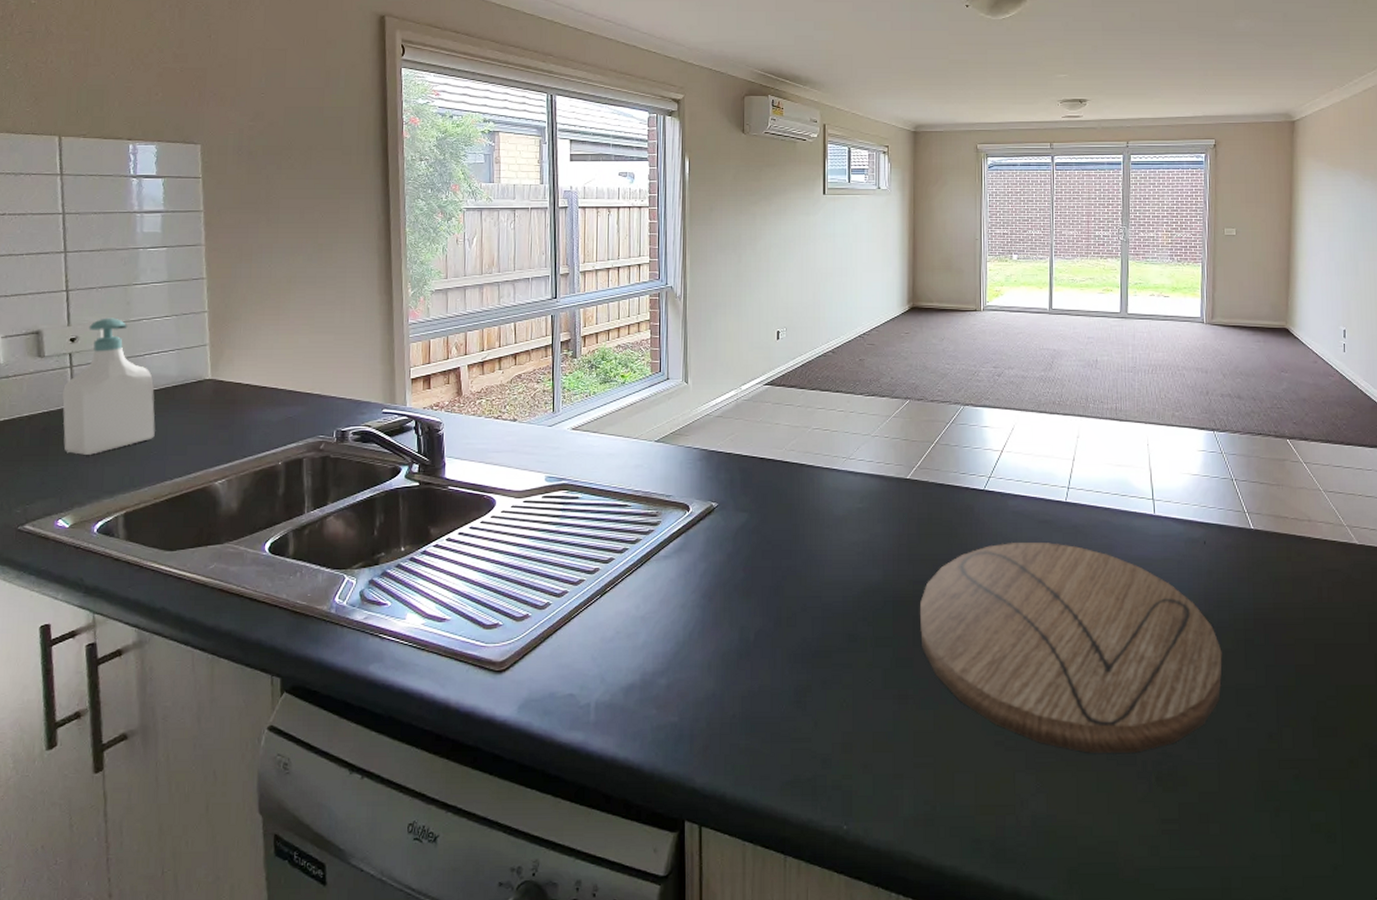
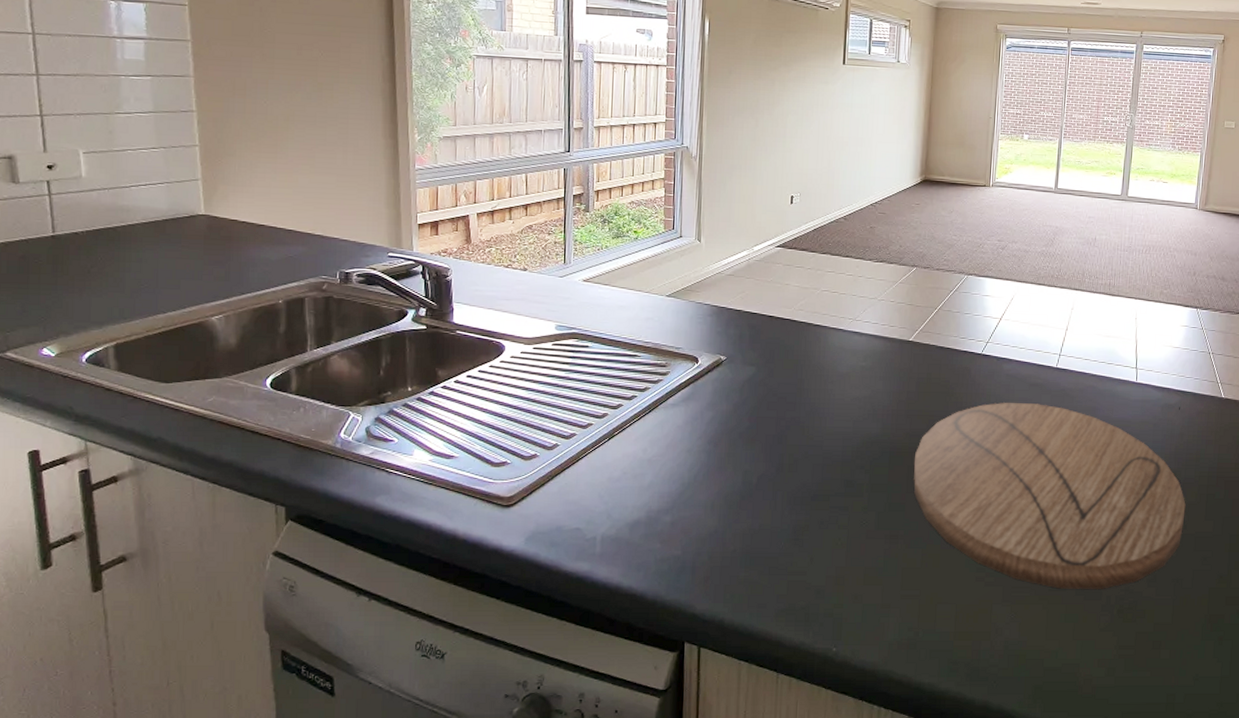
soap bottle: present [62,318,155,455] -> none [42,146,145,285]

